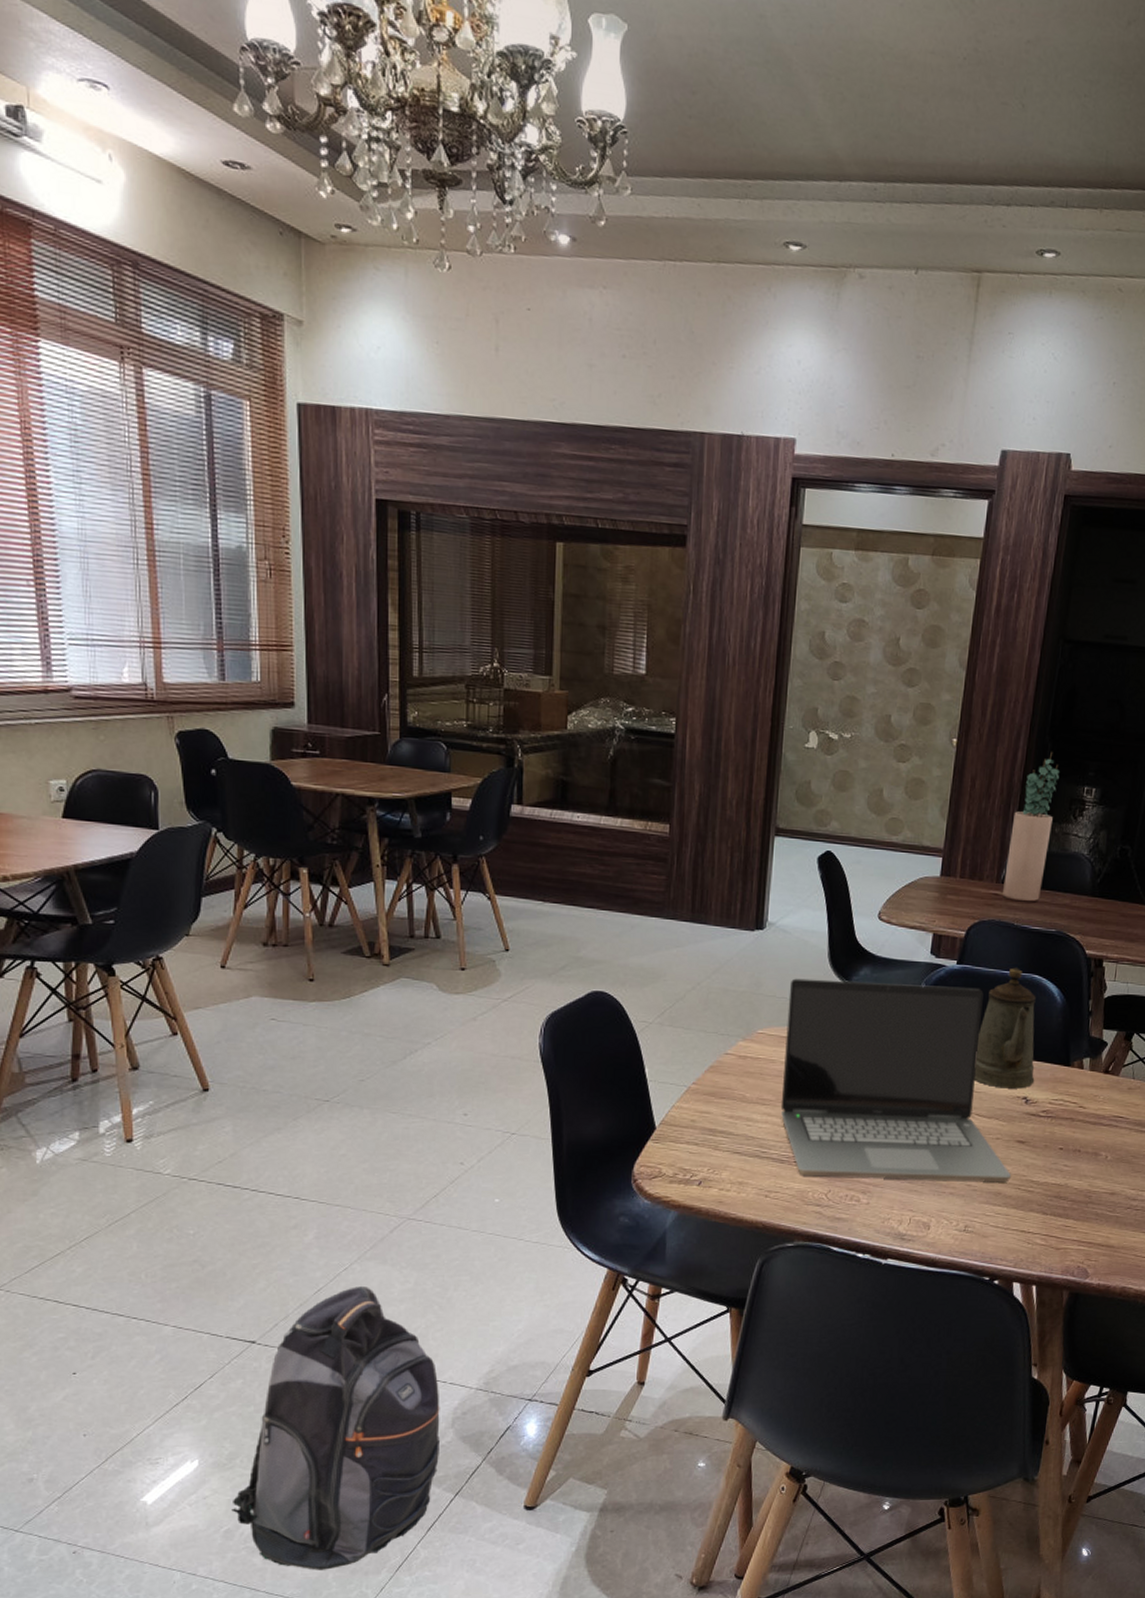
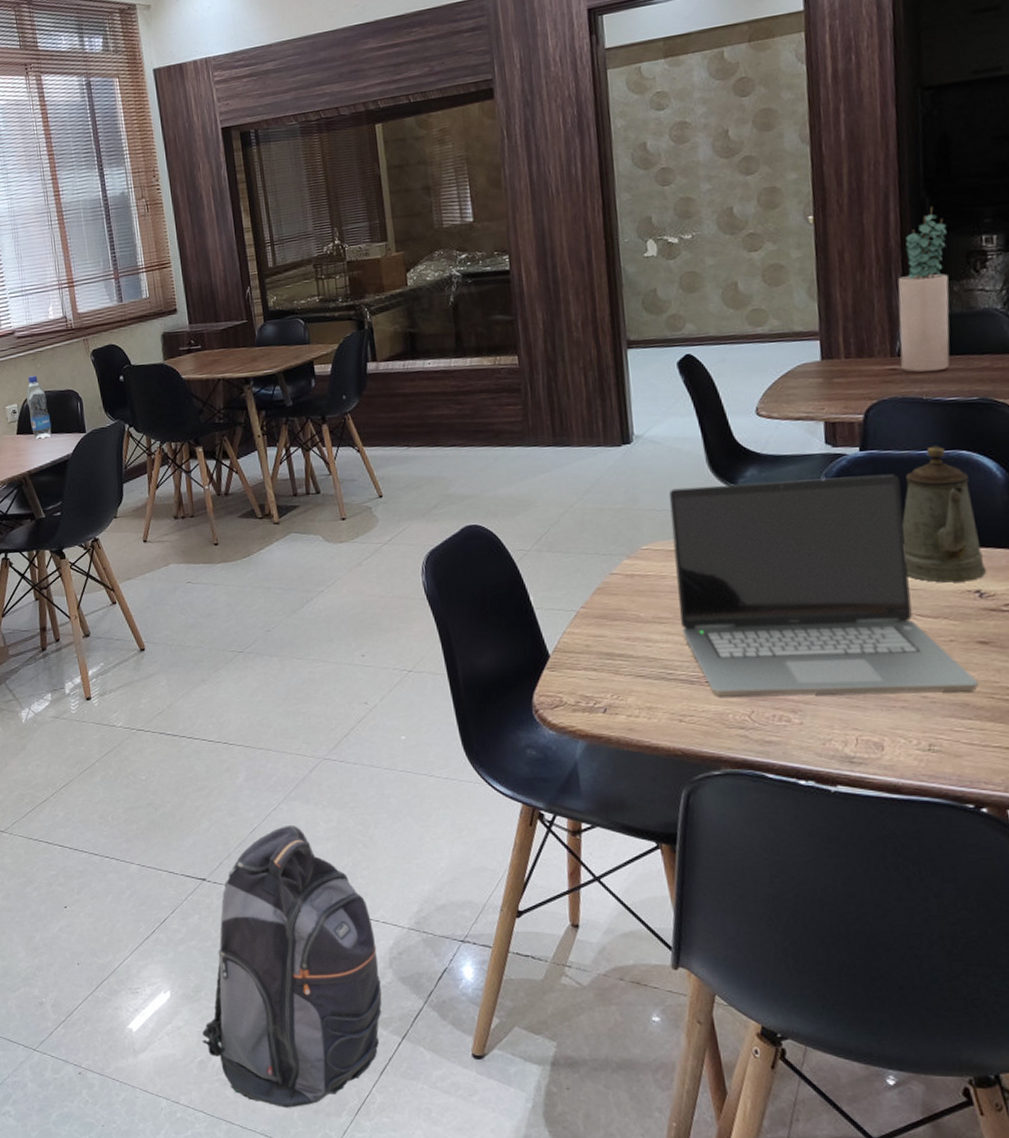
bottle: none [79,748,112,828] -> present [26,375,52,439]

